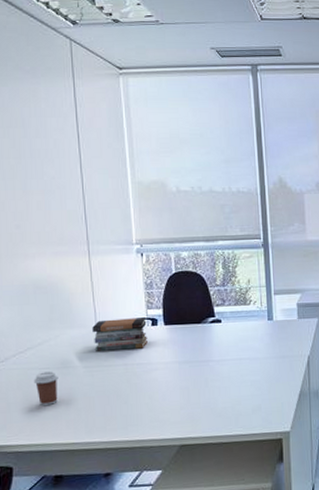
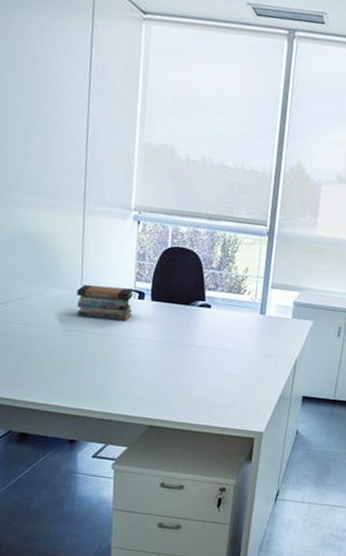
coffee cup: present [33,371,58,405] -> none [11,327,37,362]

